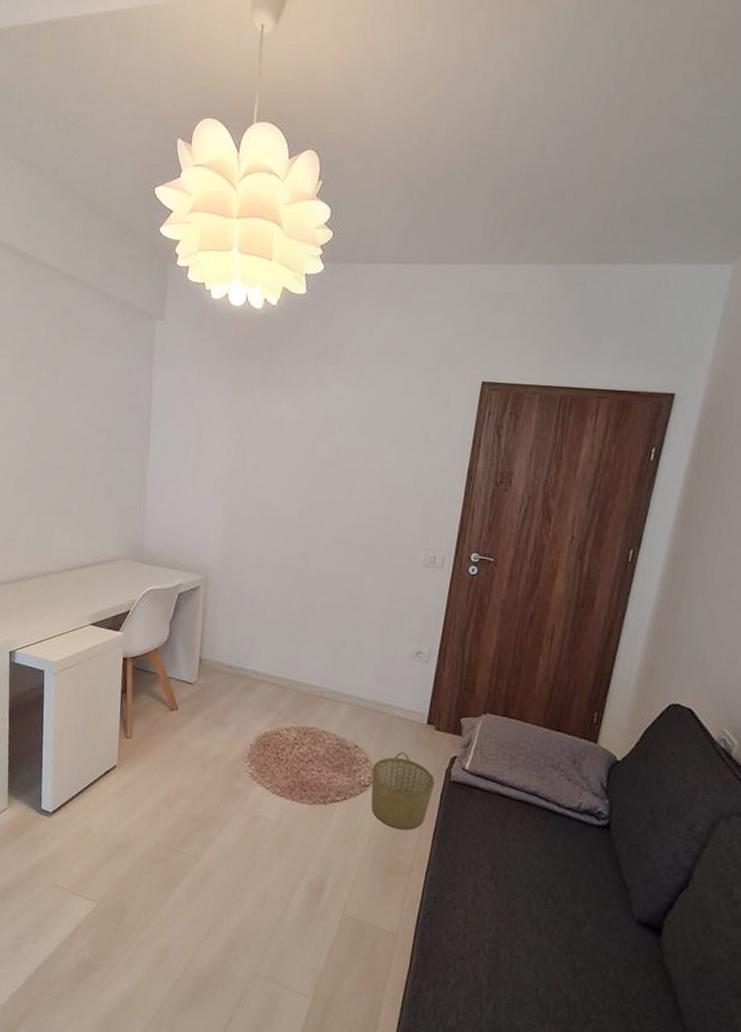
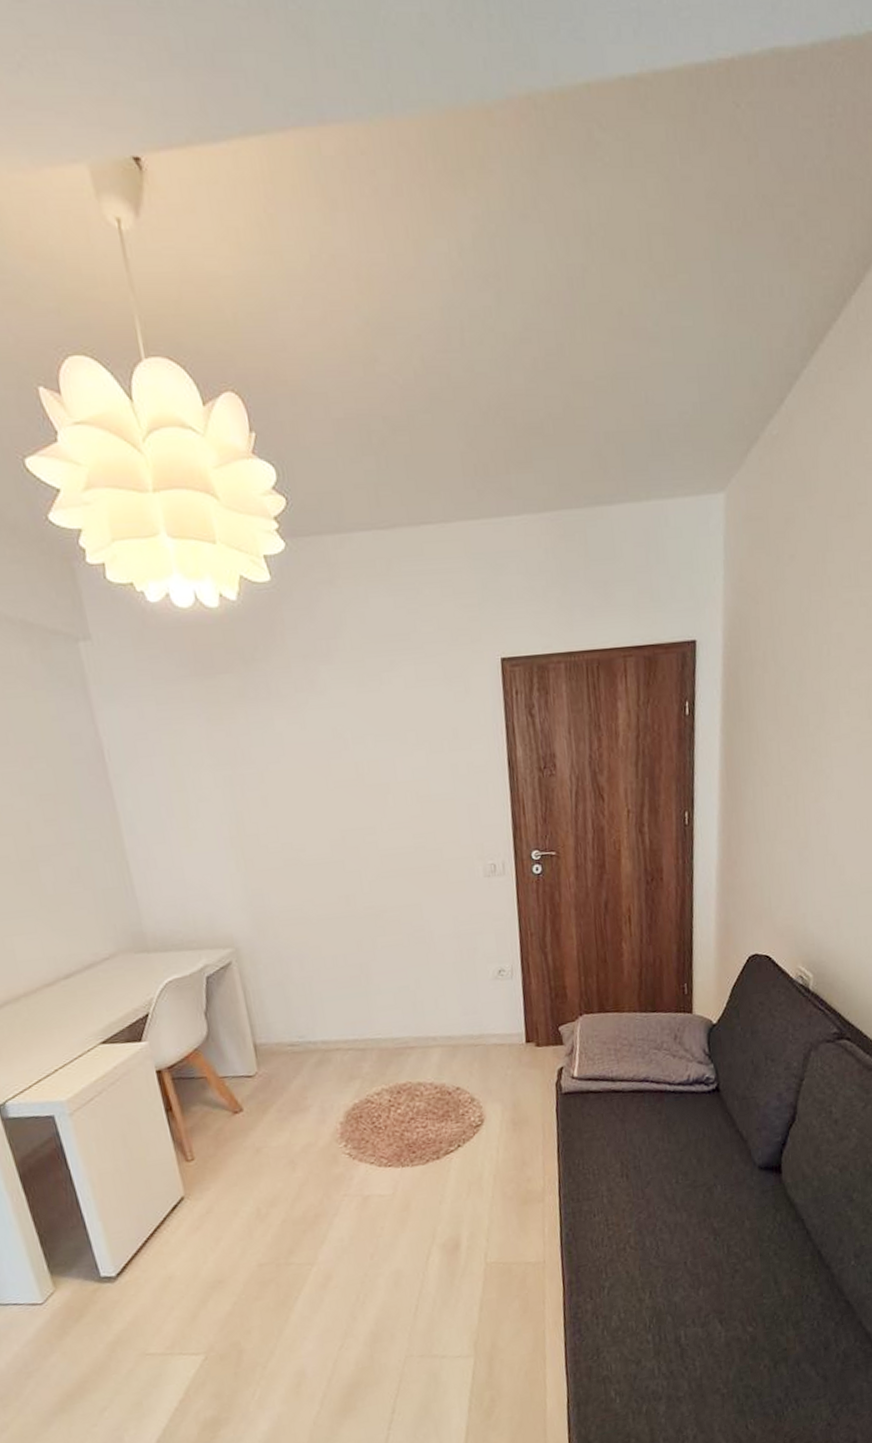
basket: present [371,752,435,830] -> none [479,1079,548,1160]

